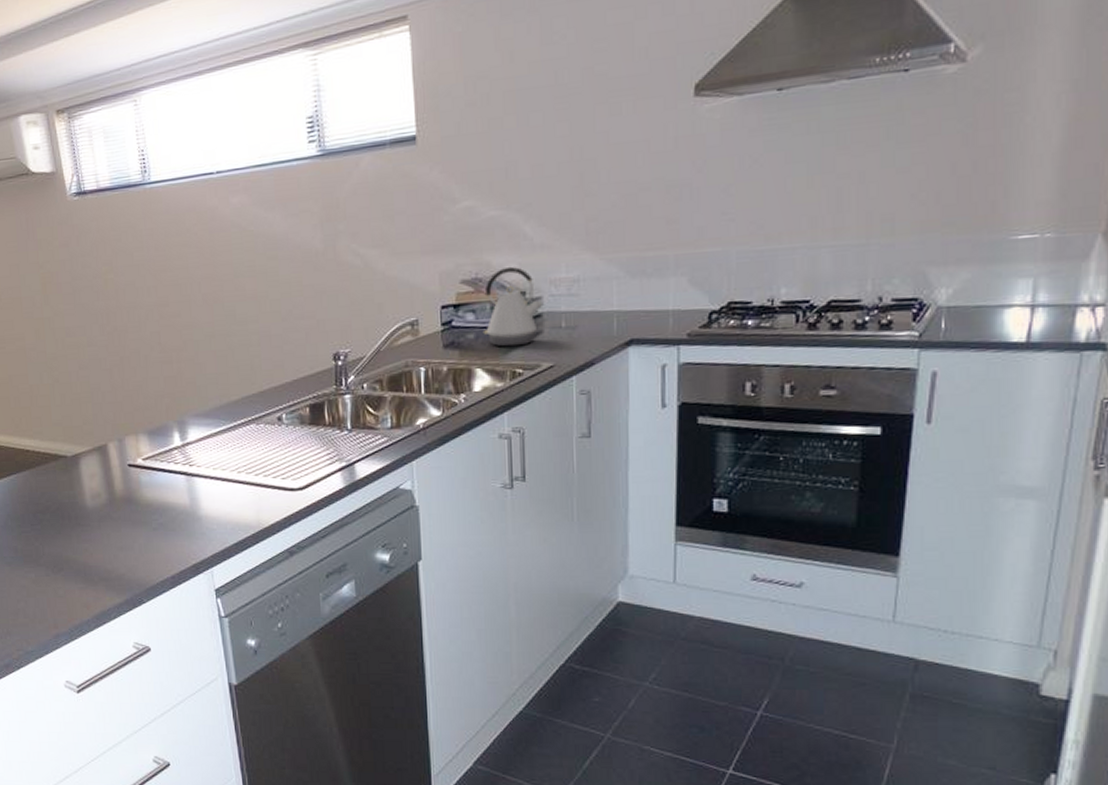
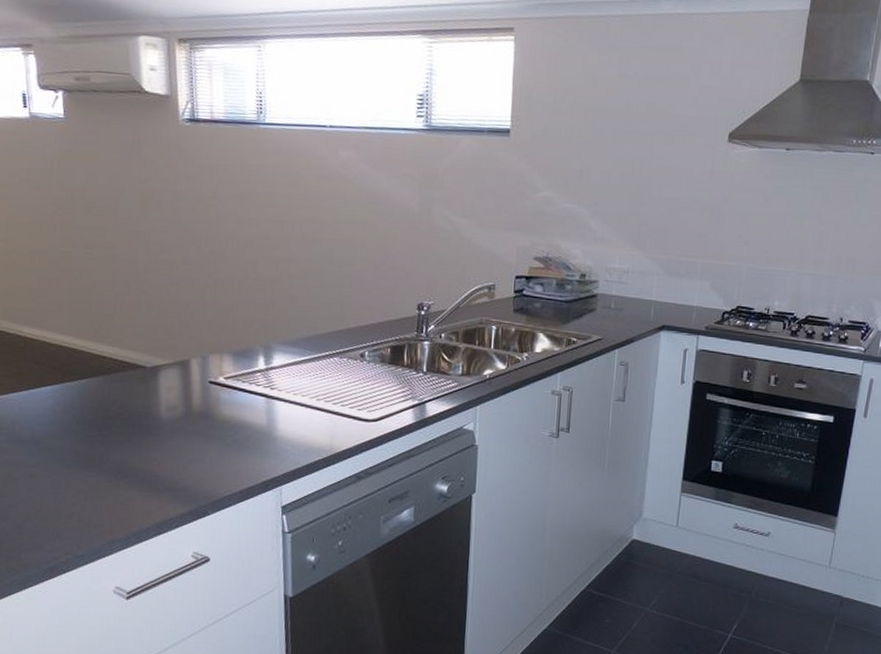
kettle: present [483,266,544,347] -> none [547,251,599,319]

